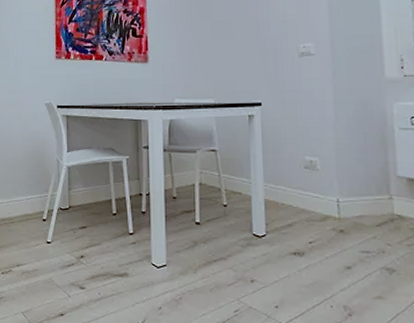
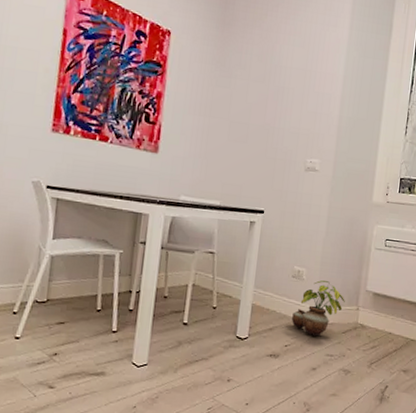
potted plant: none [311,169,373,231] -> present [291,280,345,337]

